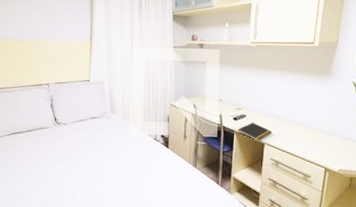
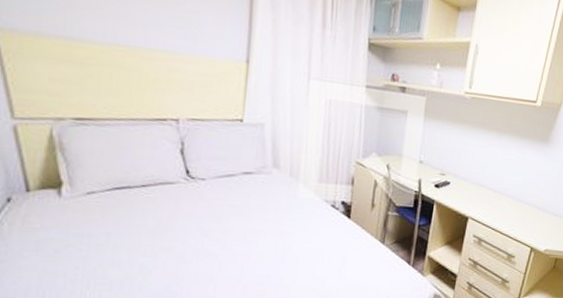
notepad: present [237,122,272,142] -> none [438,191,478,215]

